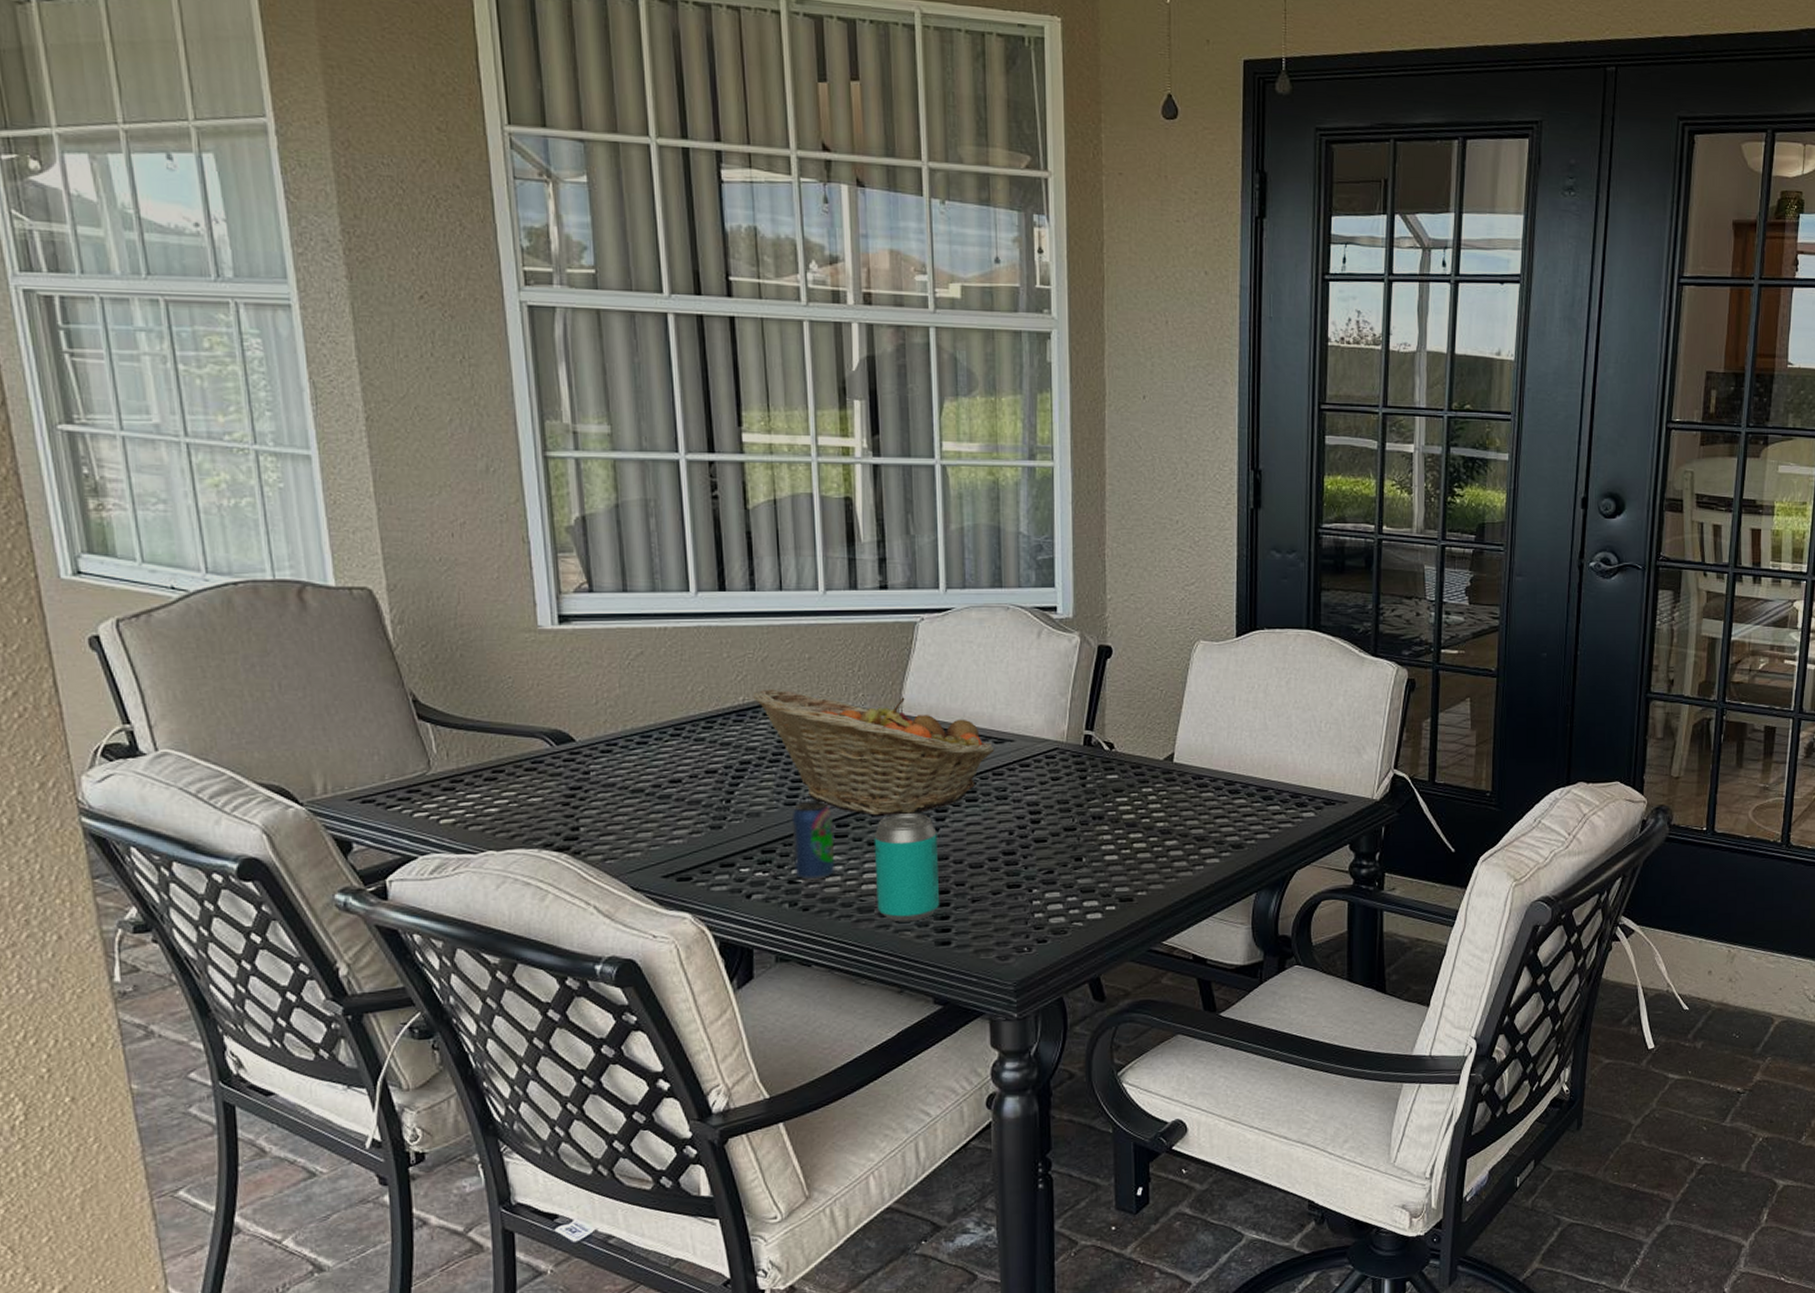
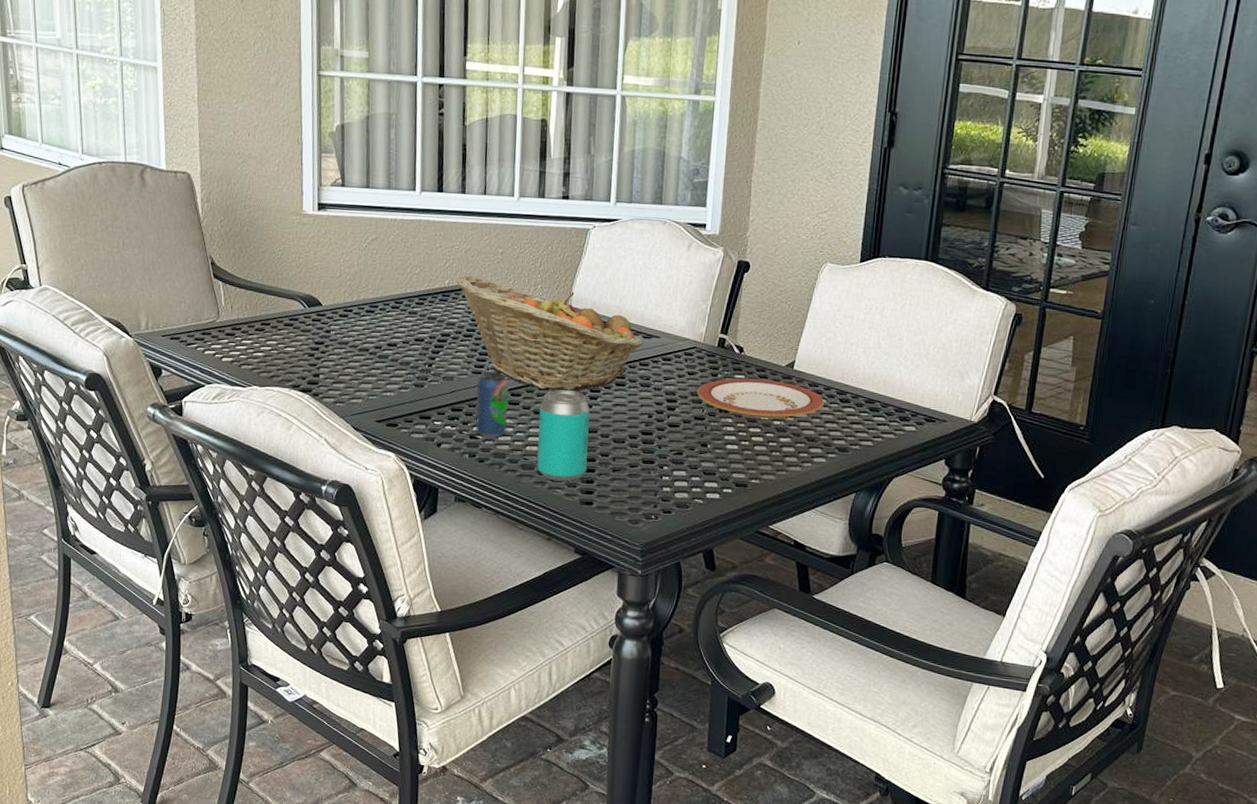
plate: none [1065,777,1212,822] -> present [697,378,825,419]

